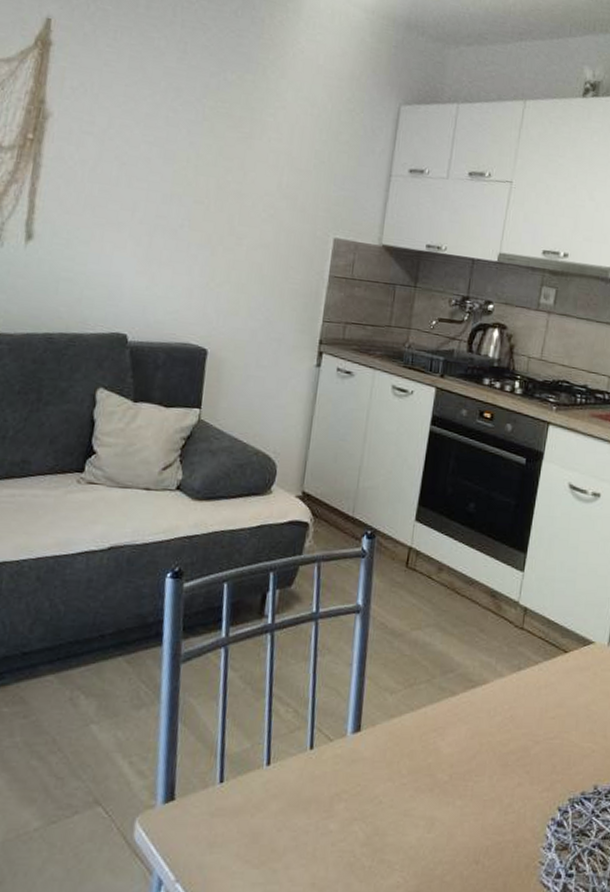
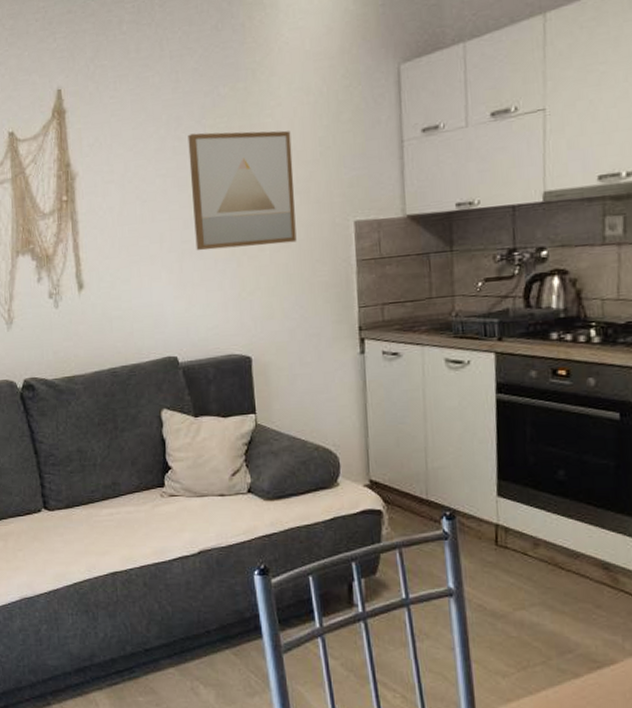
wall art: none [170,109,290,245] -> present [188,130,297,251]

